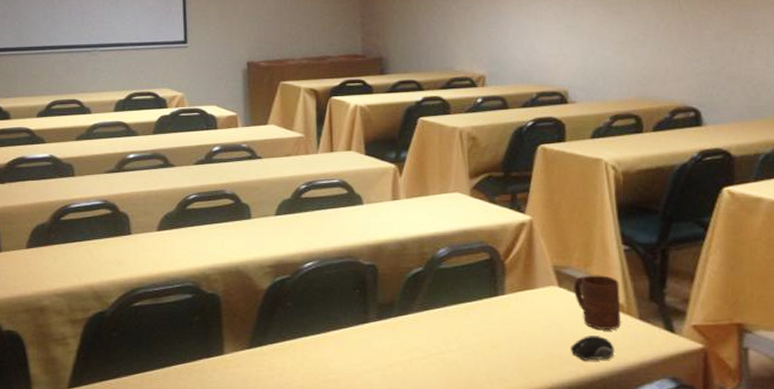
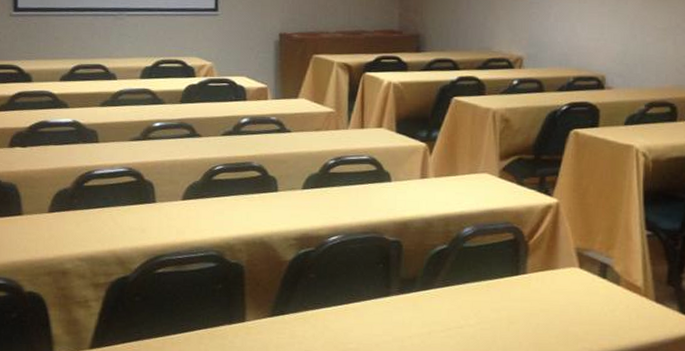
computer mouse: present [570,336,615,361] -> none [585,315,629,339]
cup: present [573,275,621,330] -> none [594,258,639,311]

